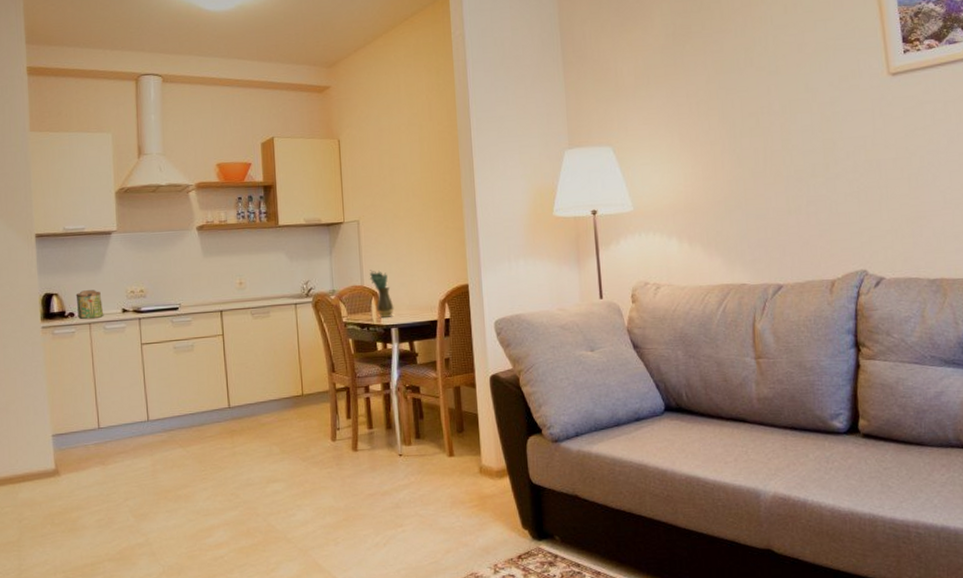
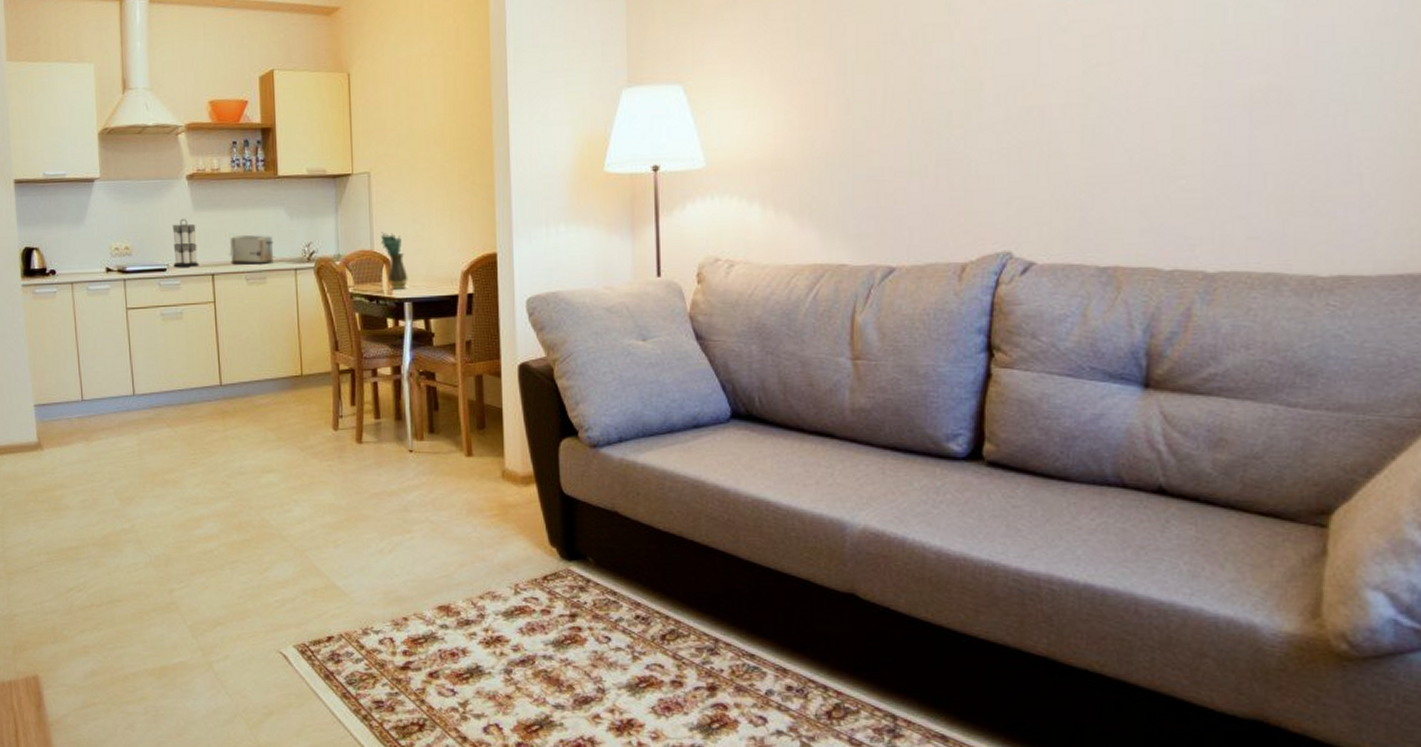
canister: present [75,290,104,320] -> none [57,245,87,279]
spice rack: none [184,263,209,307] -> present [172,218,199,268]
toaster: none [237,275,276,302] -> present [230,235,274,266]

